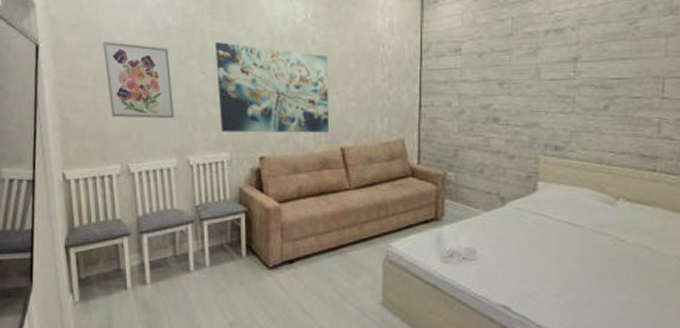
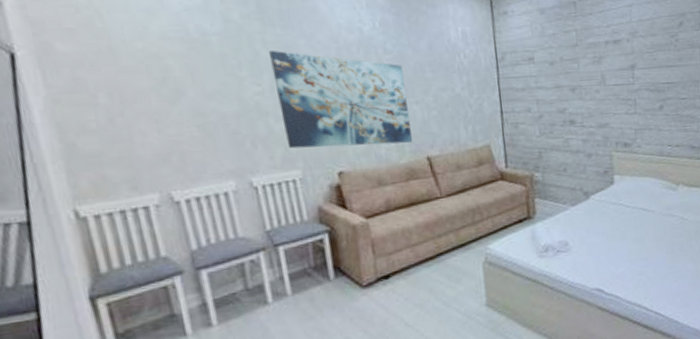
wall art: present [103,41,175,119] -> none [114,49,227,139]

